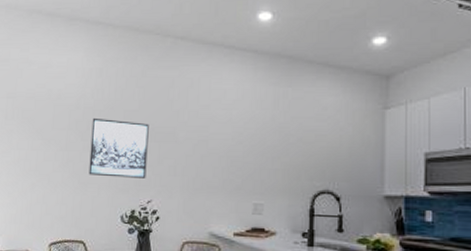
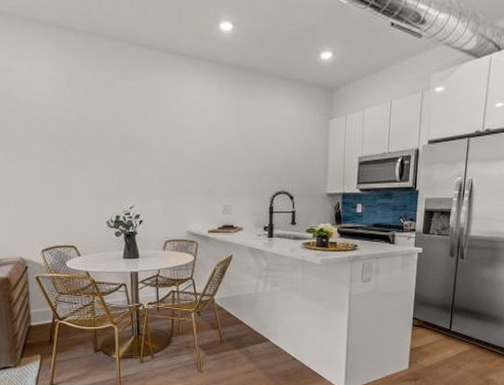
wall art: present [88,117,149,178] -> none [66,128,126,186]

